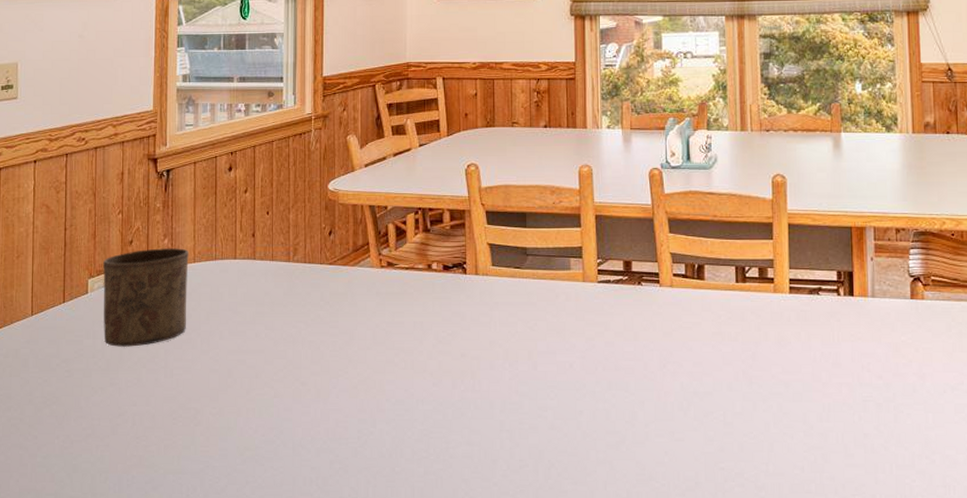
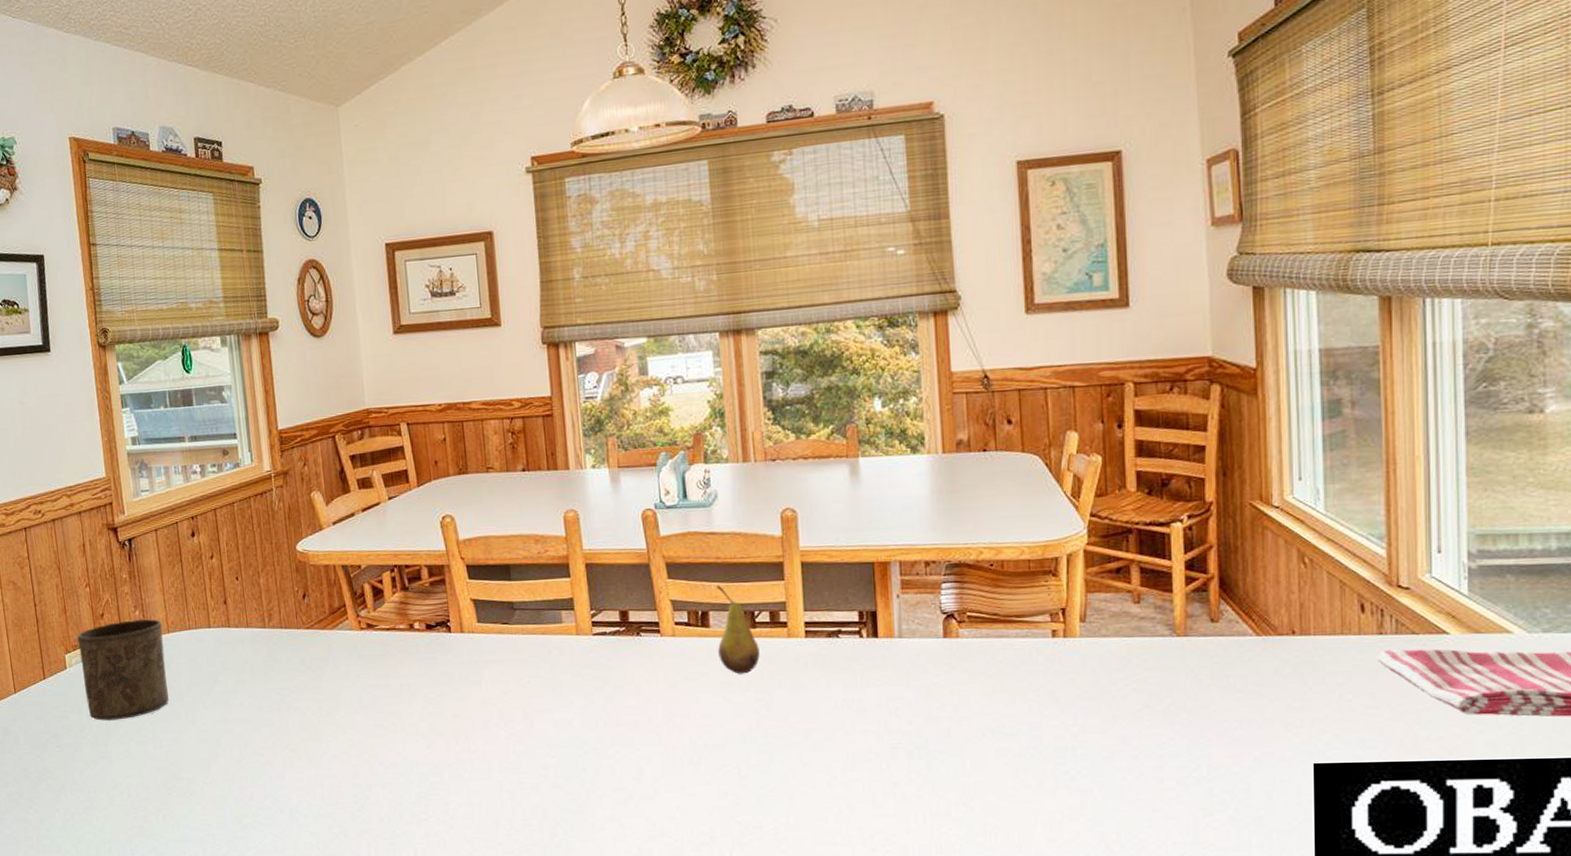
fruit: none [711,241,748,325] -> present [716,585,760,674]

